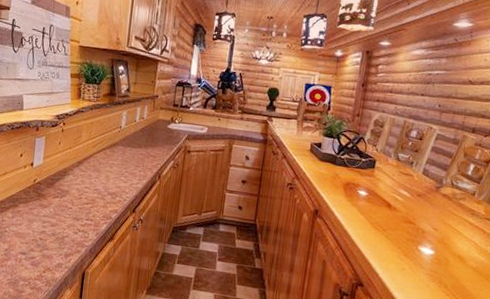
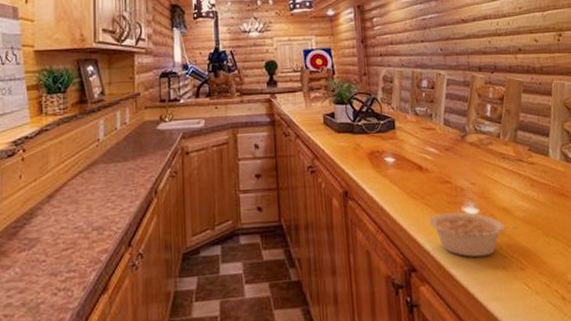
legume: none [384,246,468,290] -> present [428,212,518,257]

